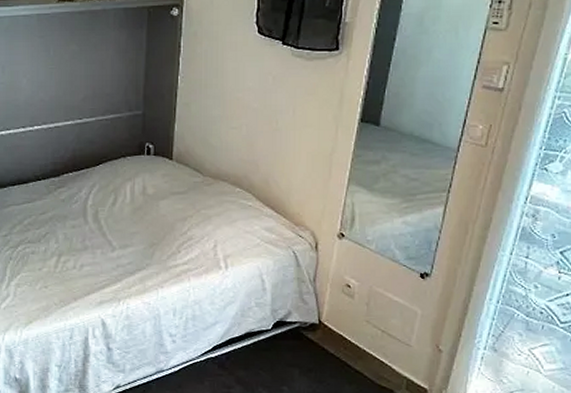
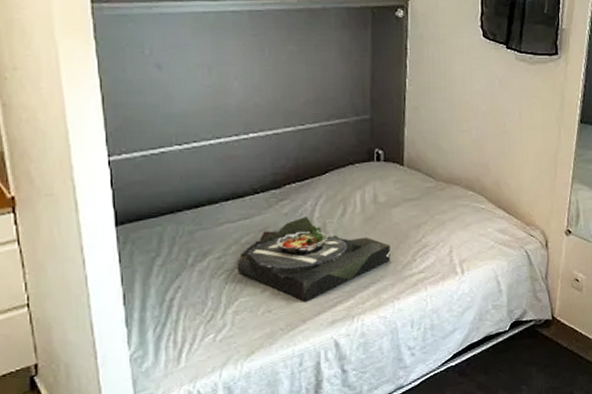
serving tray: none [20,204,156,282] -> present [237,217,391,302]

